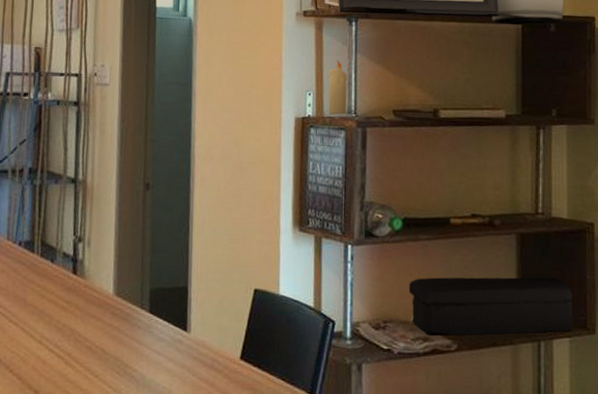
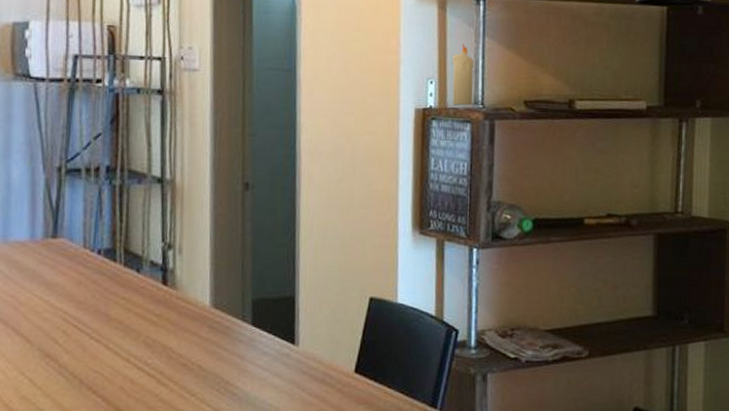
decorative box: present [410,277,573,337] -> none [539,279,710,343]

